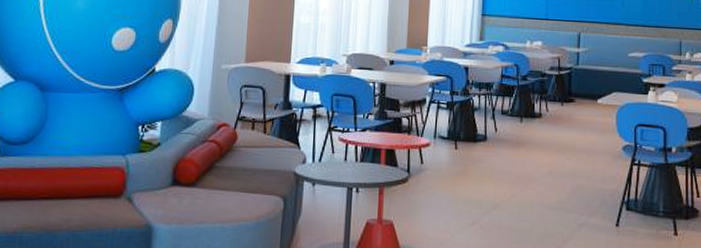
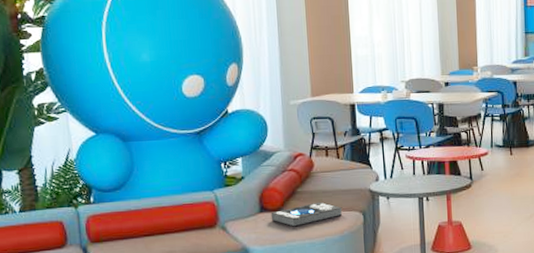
book: none [182,180,262,207] -> present [270,201,343,227]

